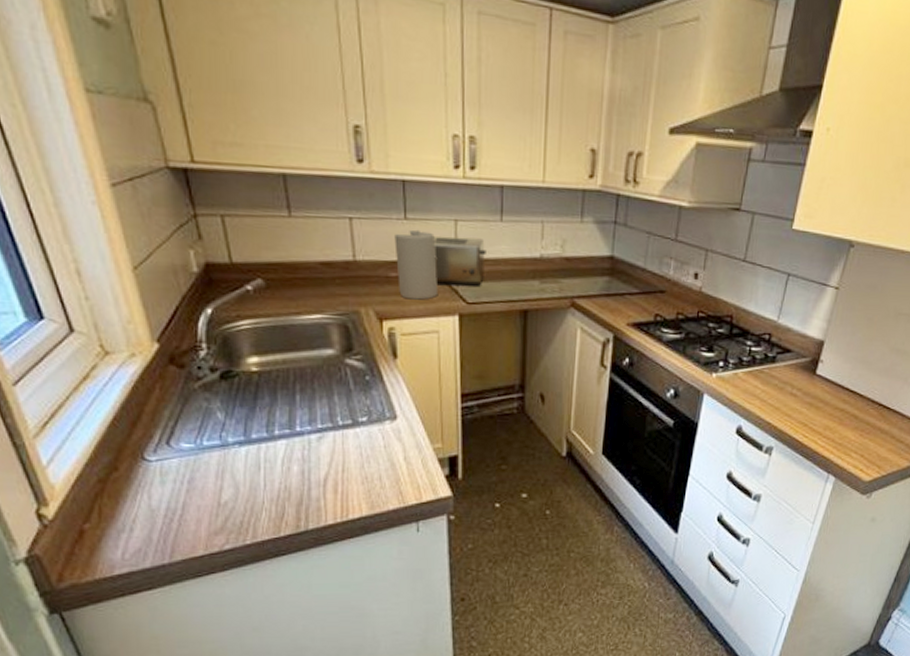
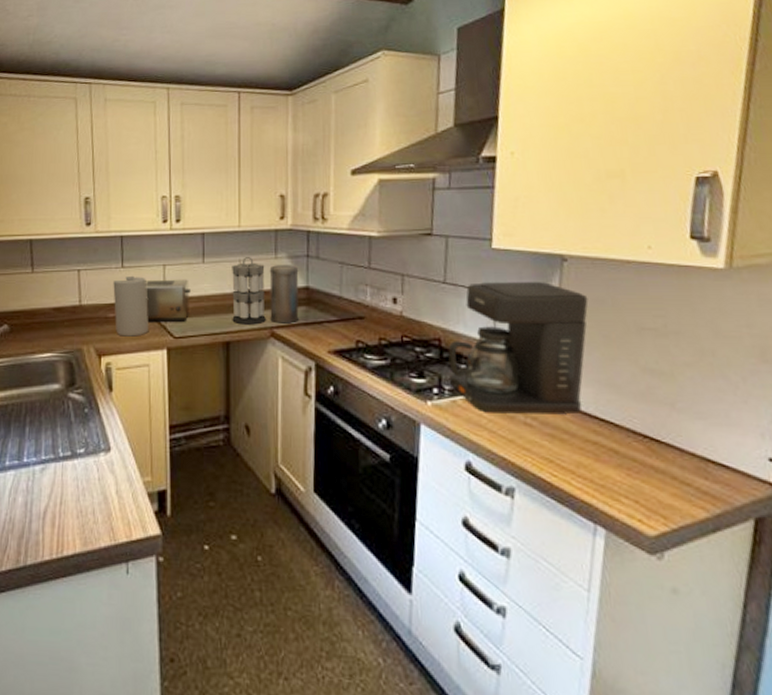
spice rack: none [531,217,570,294] -> present [232,256,266,325]
canister: none [571,230,605,294] -> present [269,265,299,324]
coffee maker: none [735,263,864,386] -> present [448,281,589,414]

